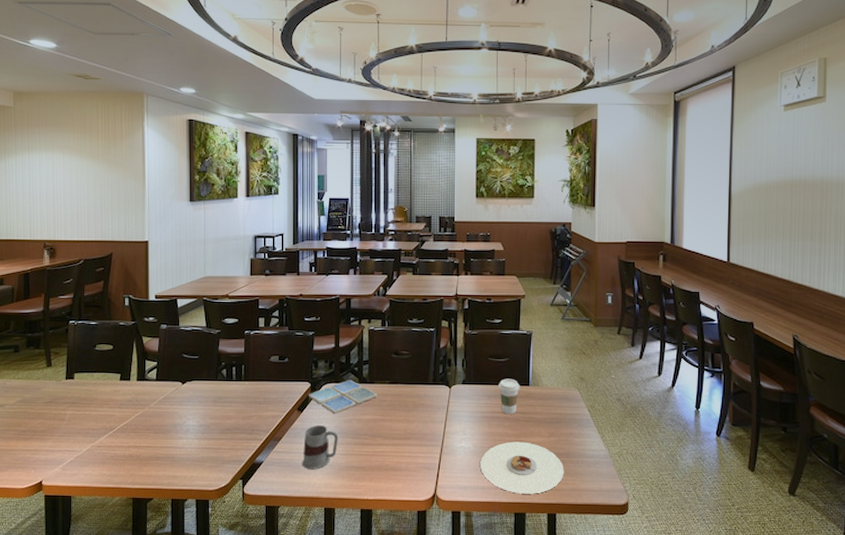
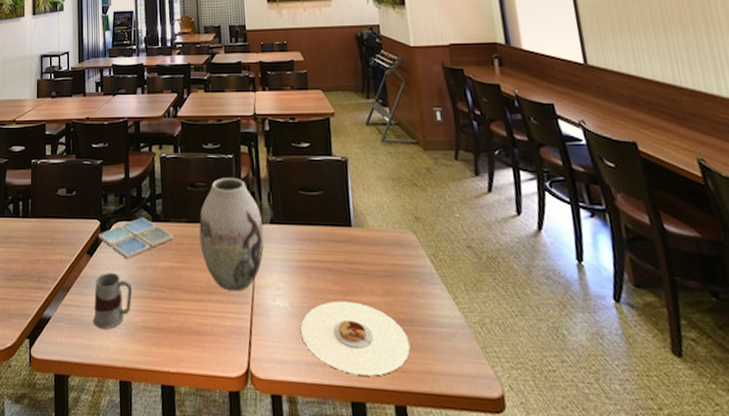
vase: none [401,347,456,437] -> present [199,178,264,292]
coffee cup: present [498,378,520,414] -> none [313,217,341,264]

